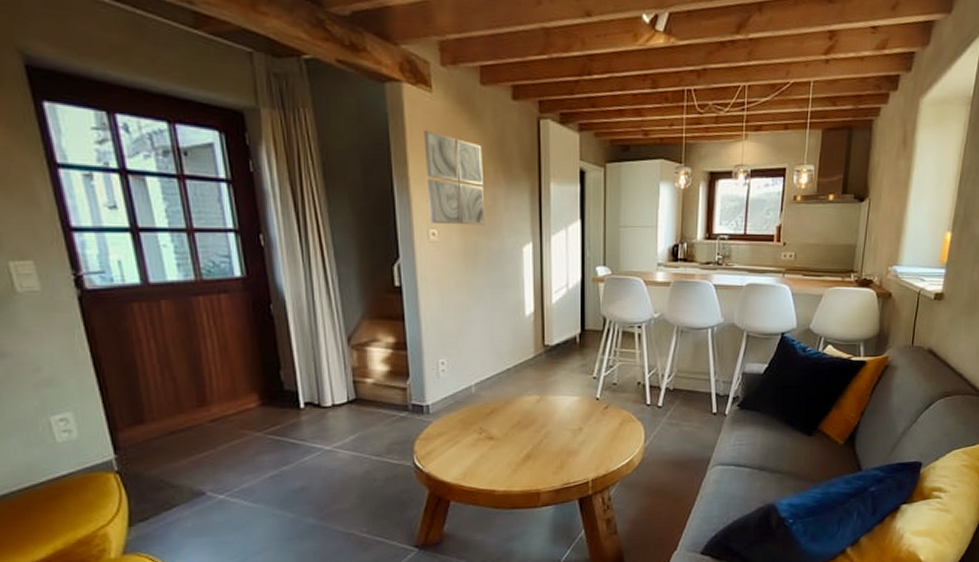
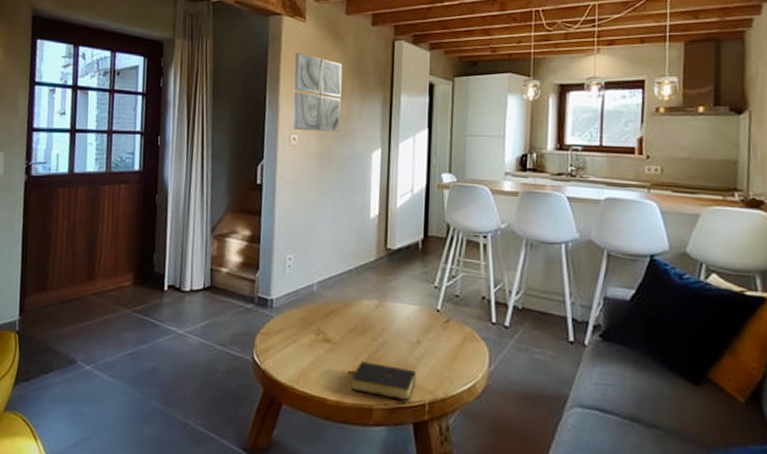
bible: none [513,452,579,482] -> present [347,361,416,401]

